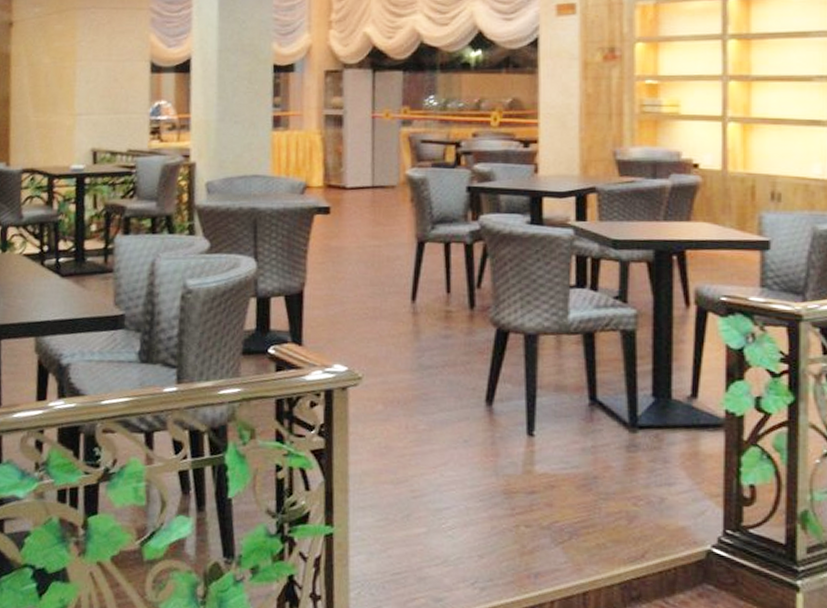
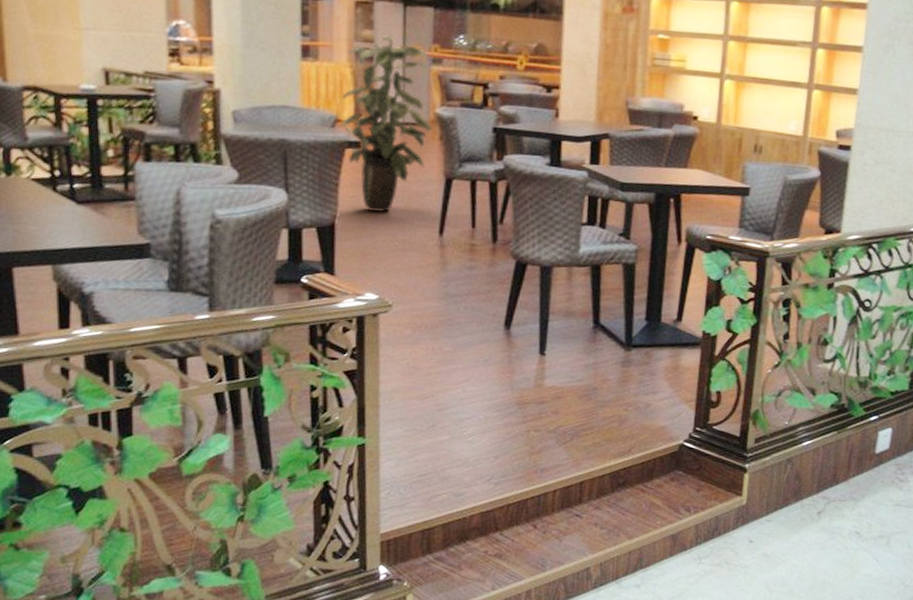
indoor plant: none [309,100,402,280] -> present [340,34,432,213]

